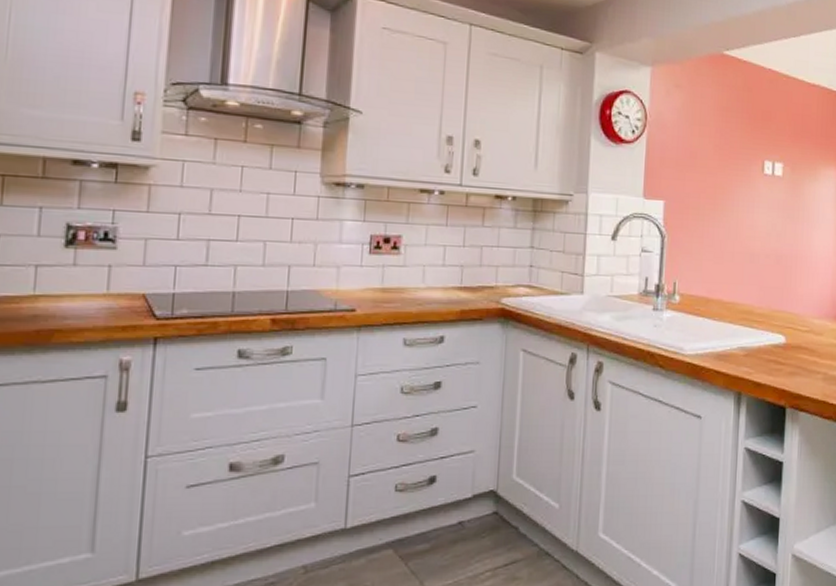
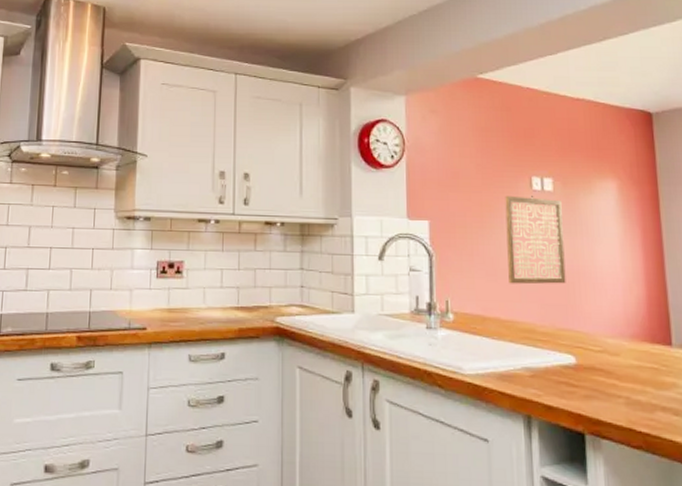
wall art: none [734,178,788,268] -> present [505,195,566,285]

